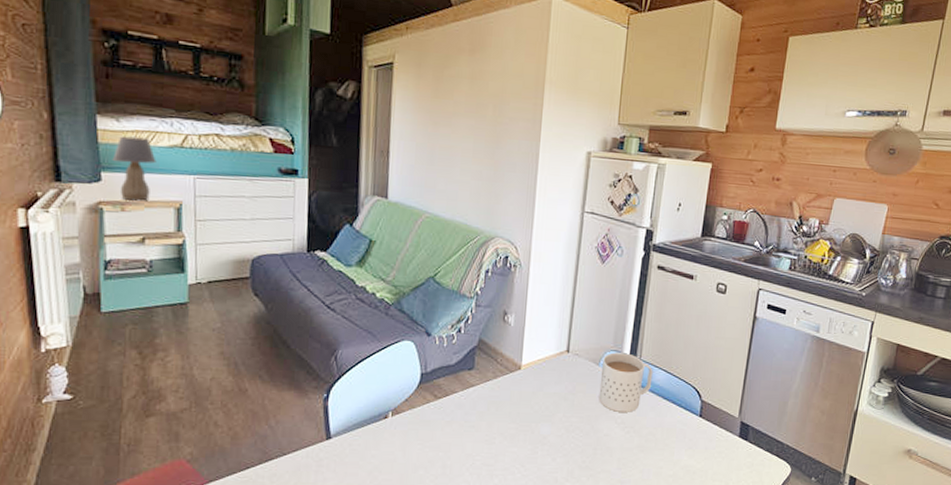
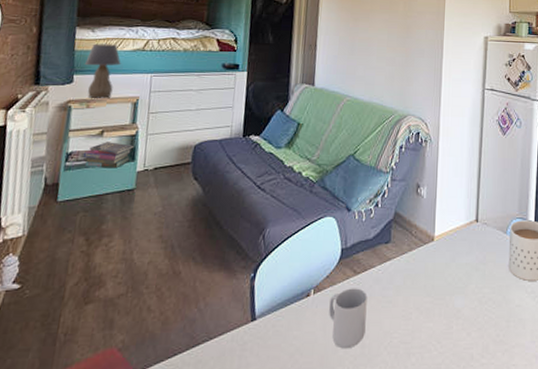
books: none [124,250,181,280] -> present [82,142,133,169]
cup: none [408,412,449,469] -> present [329,288,367,349]

